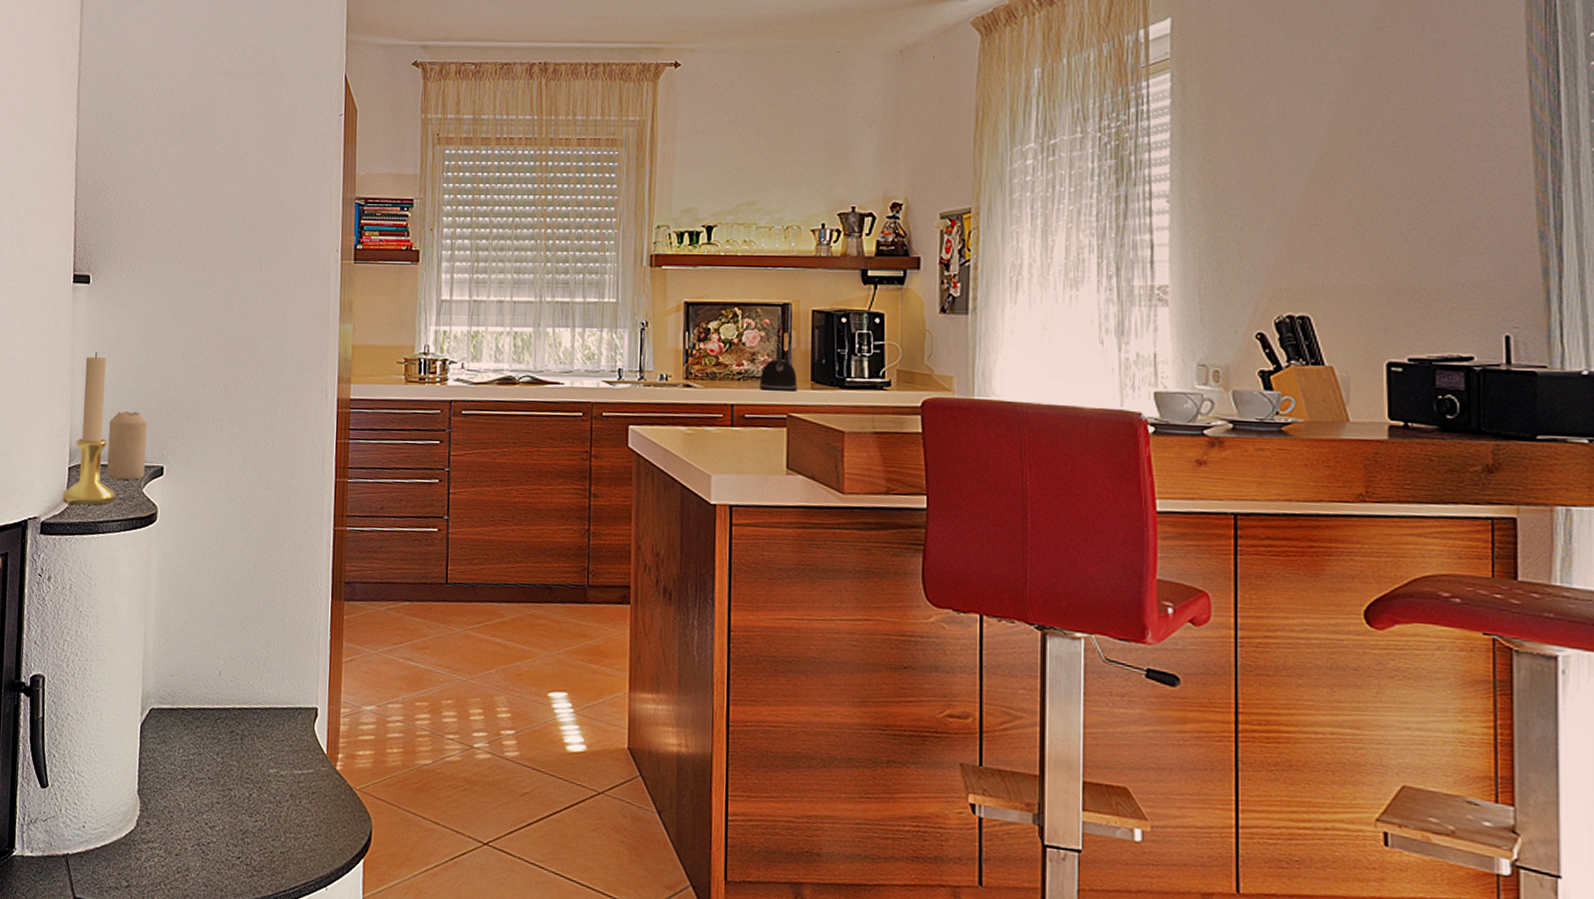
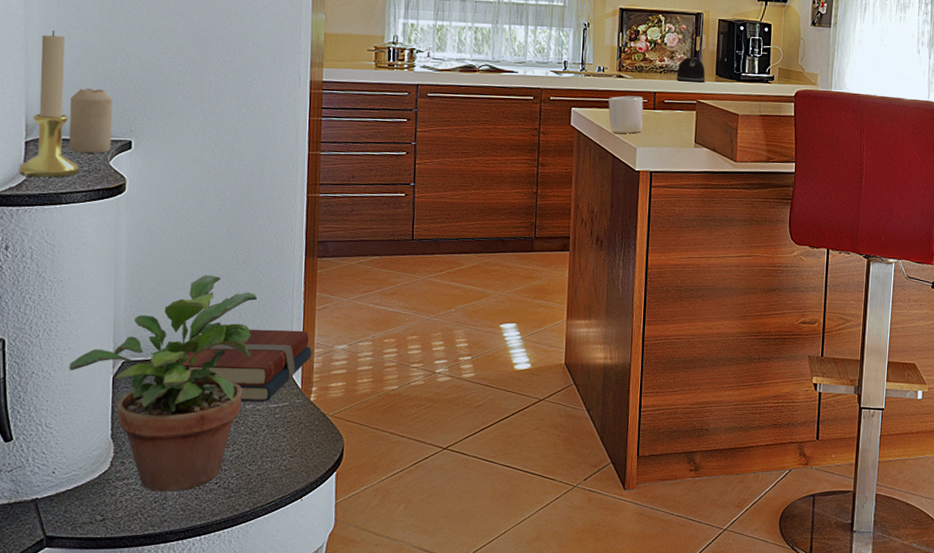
potted plant: none [100,615,283,863] -> present [69,275,258,492]
books: none [203,680,338,767] -> present [178,329,312,402]
mug: none [673,409,719,458] -> present [608,95,644,134]

